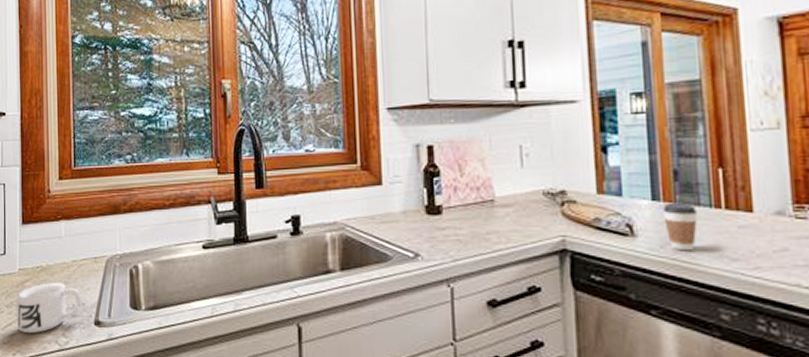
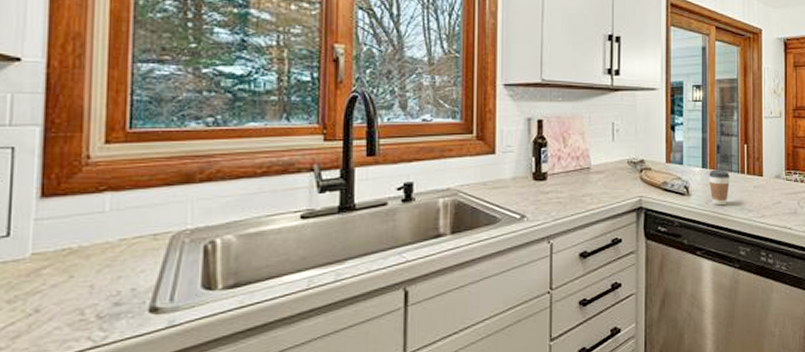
mug: present [17,283,82,334] -> none [24,267,132,333]

